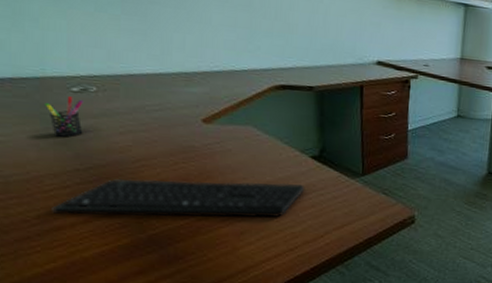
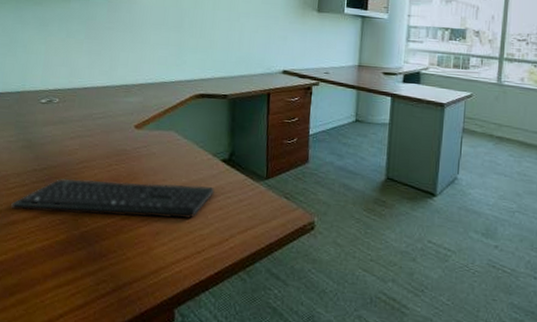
pen holder: present [45,96,83,137] -> none [20,107,48,142]

